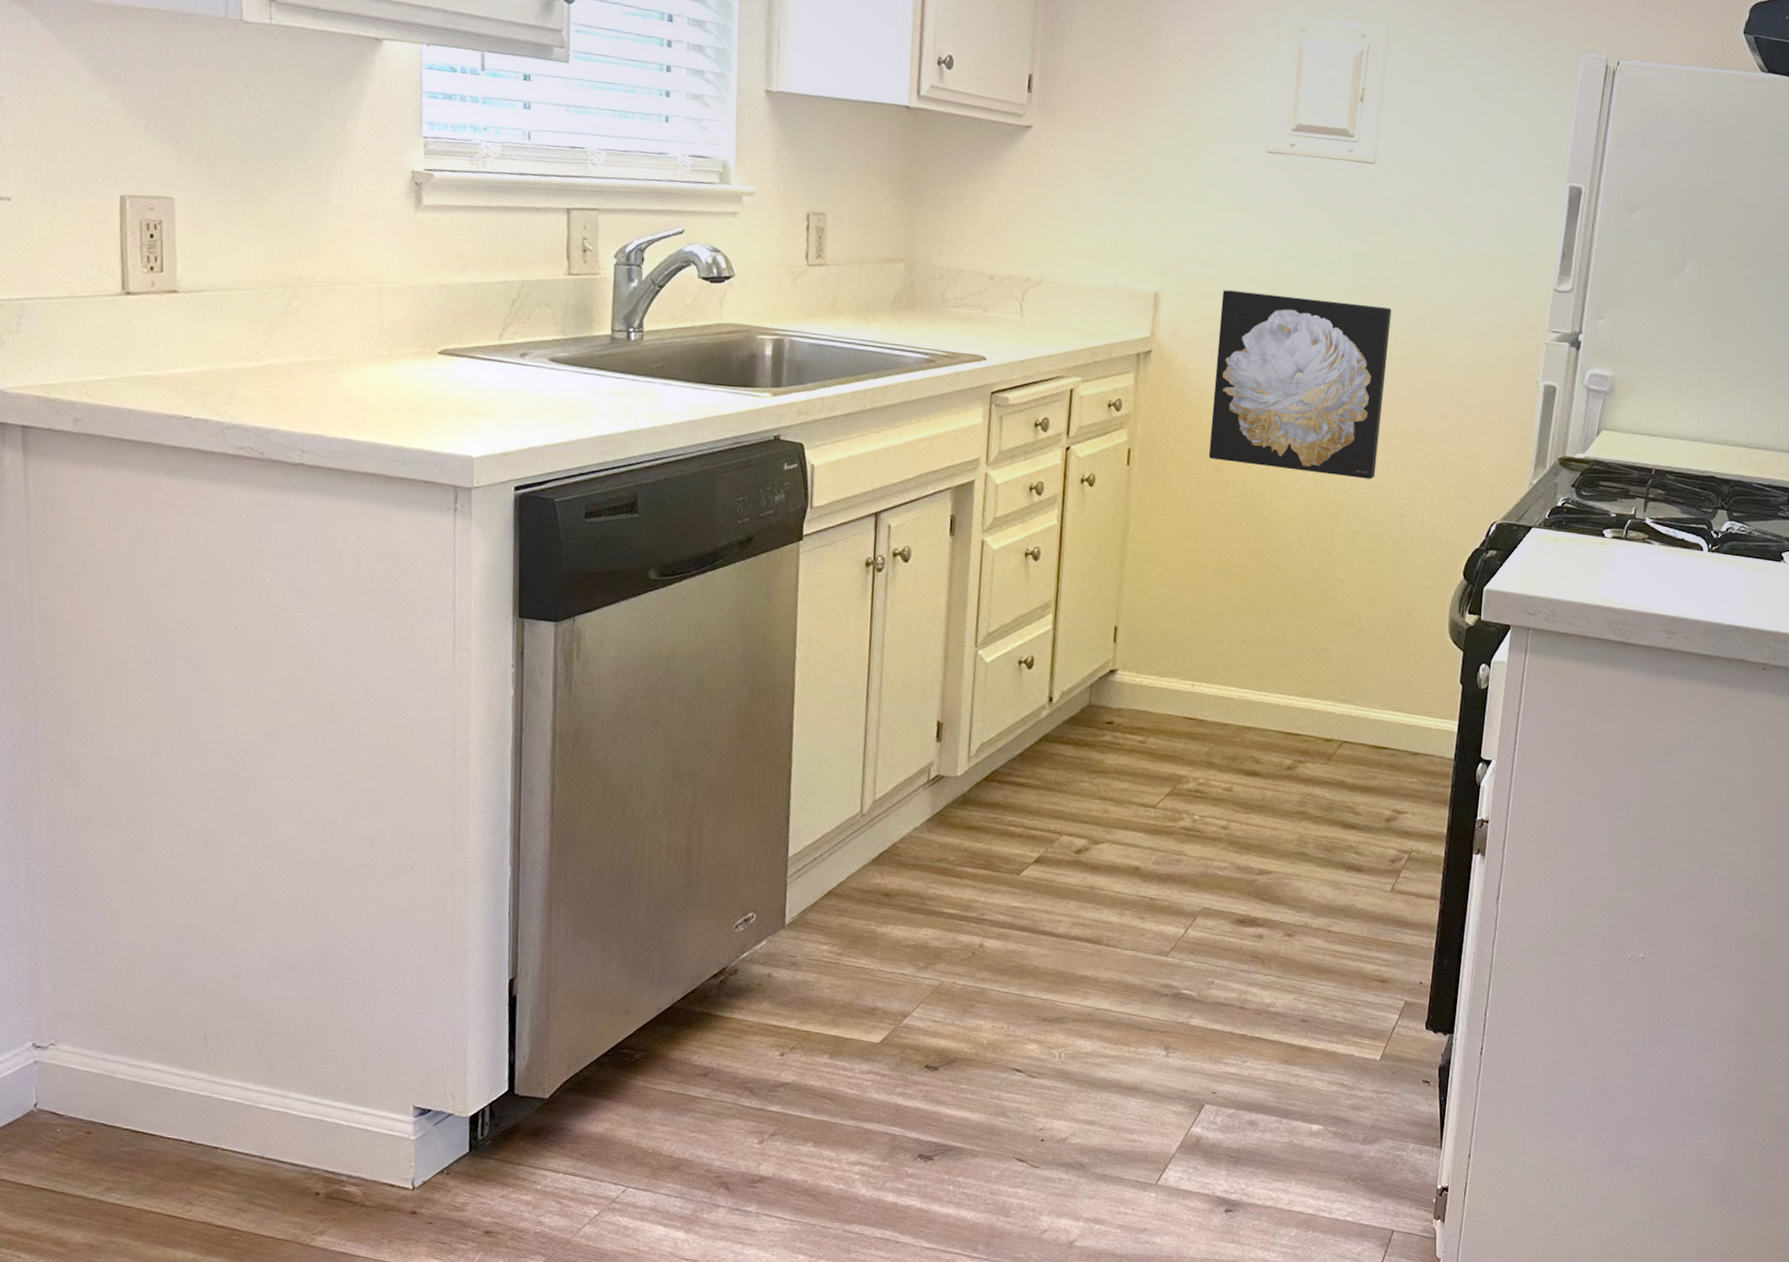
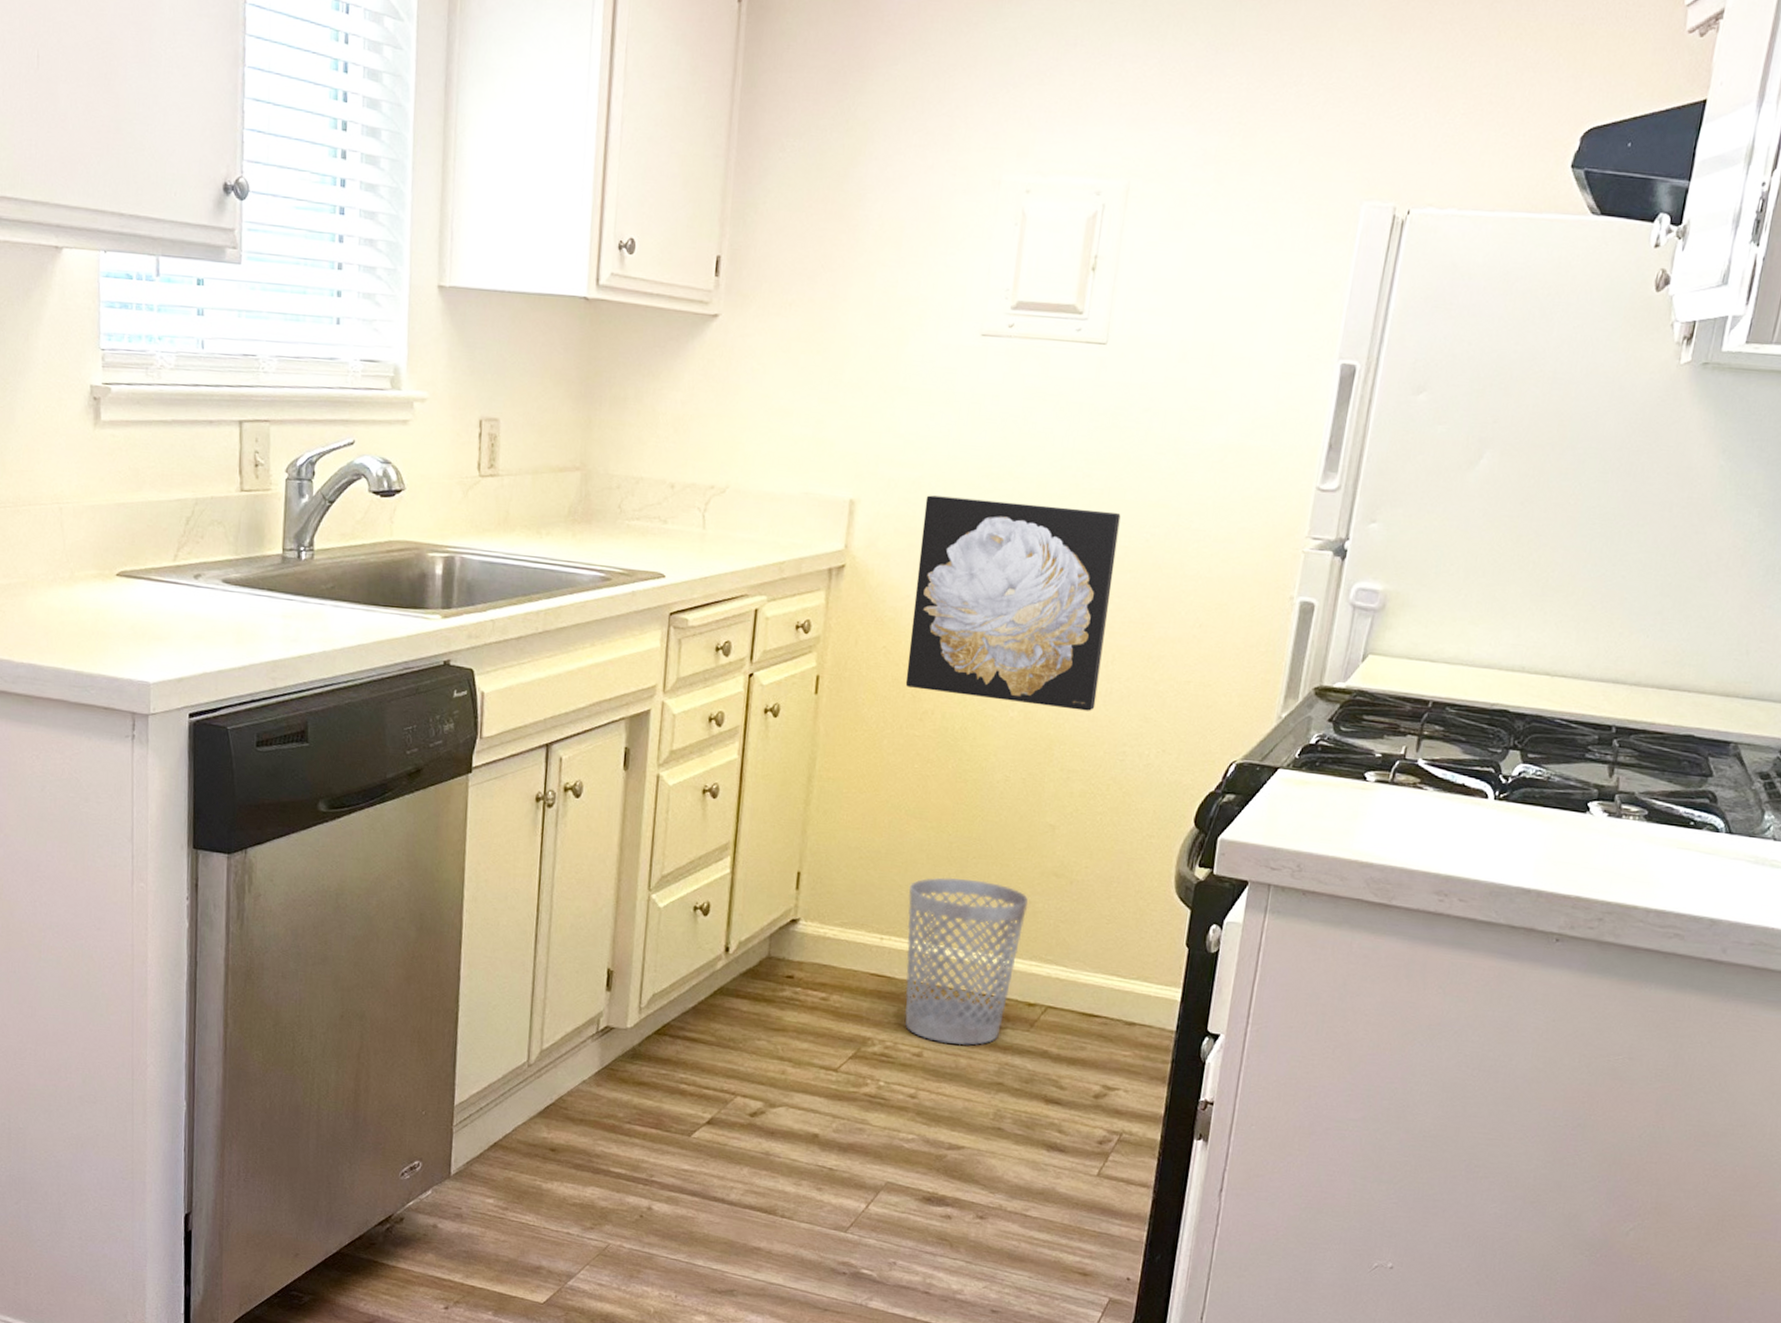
wastebasket: none [1215,628,1323,780] -> present [905,877,1028,1046]

